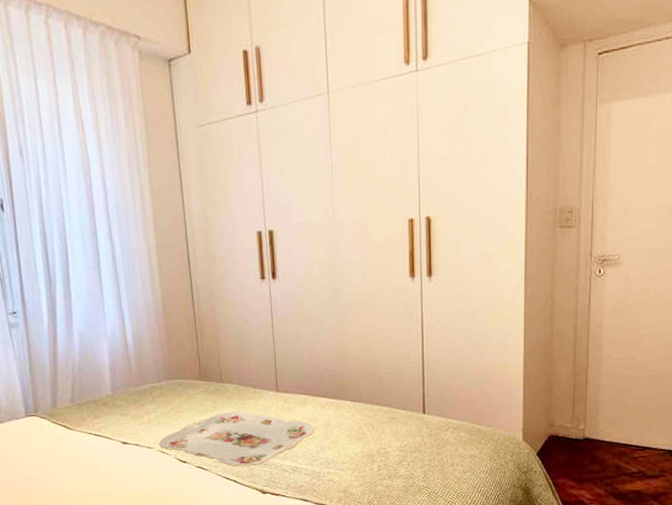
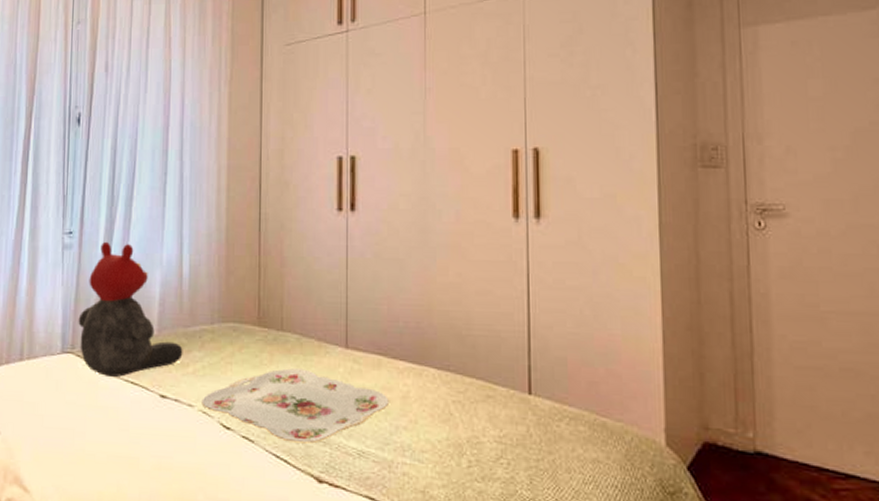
teddy bear: none [36,318,137,432] -> present [78,241,183,377]

